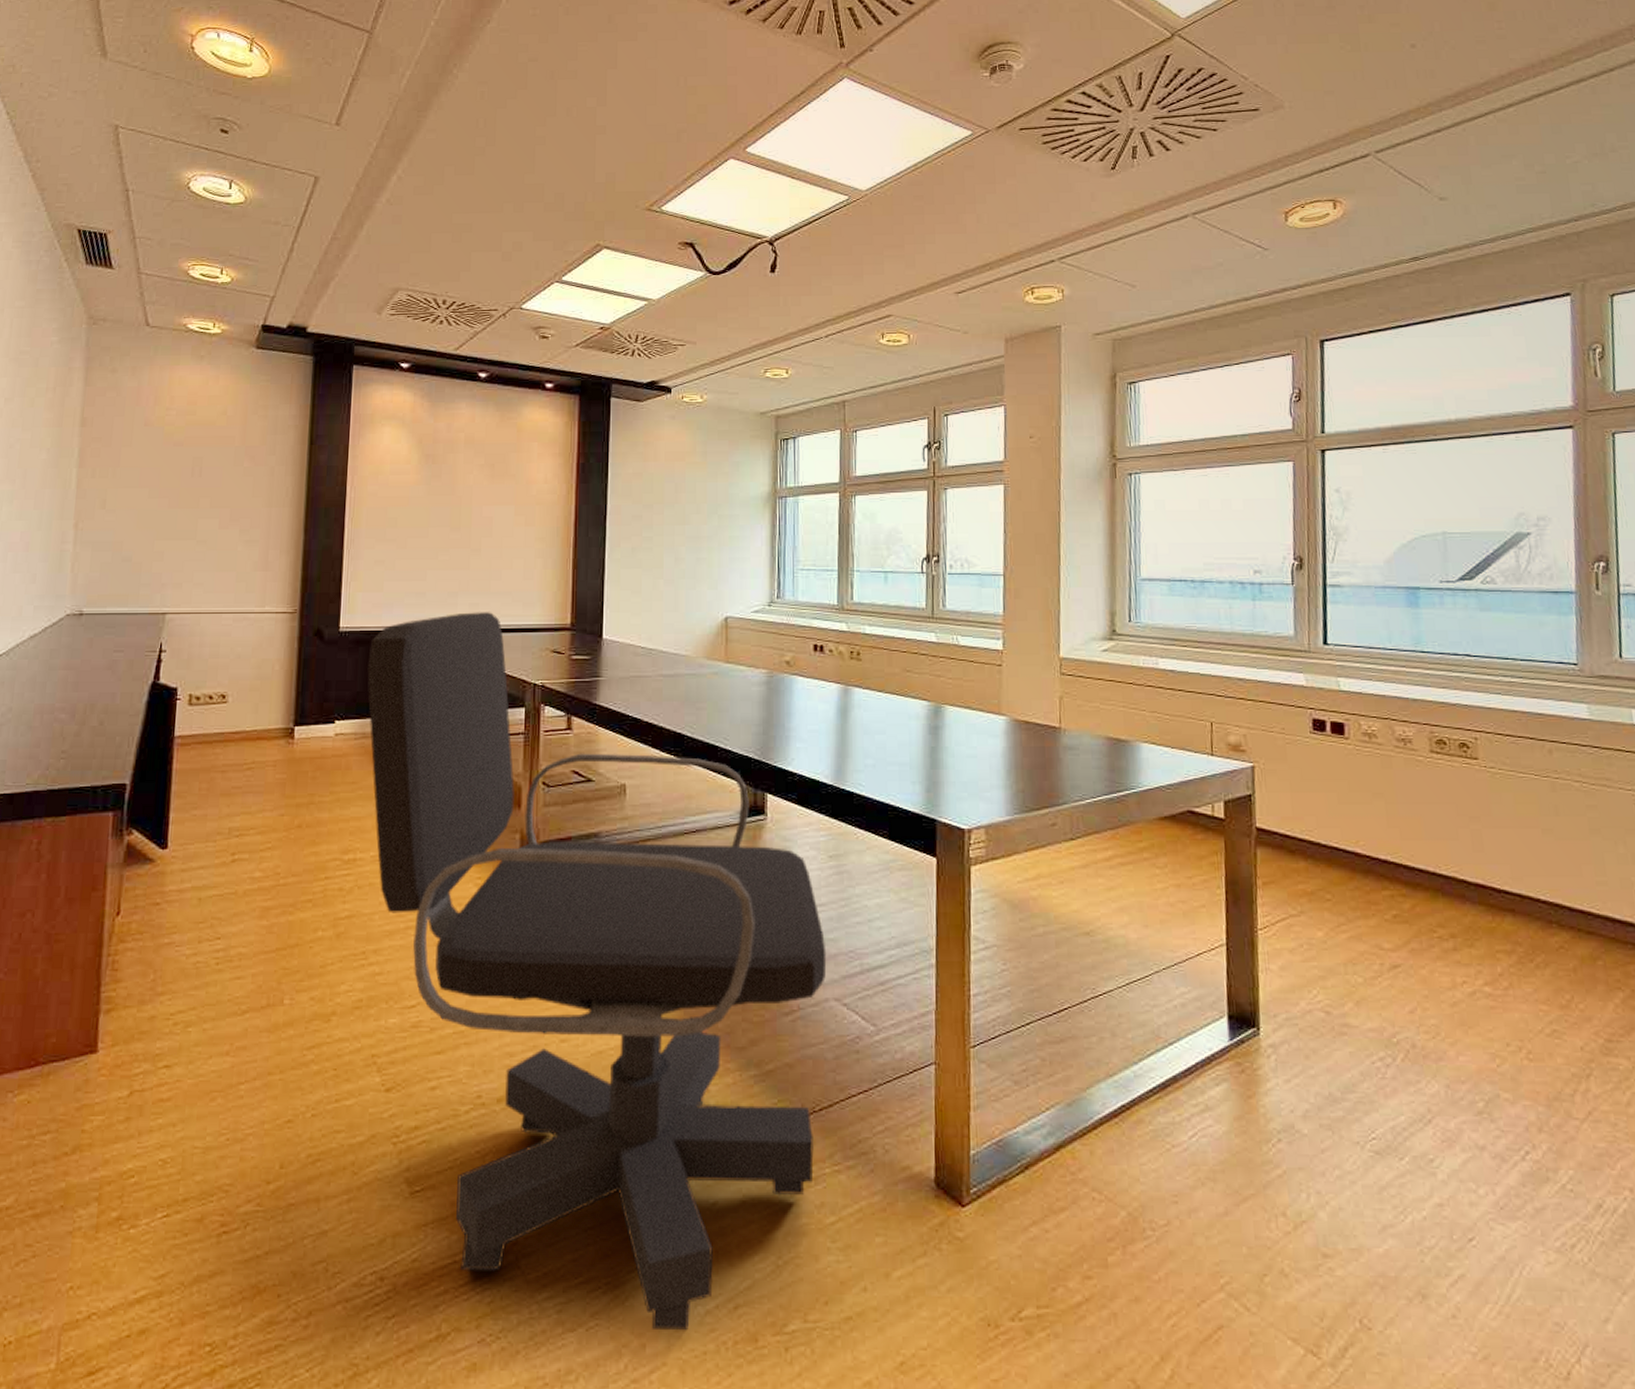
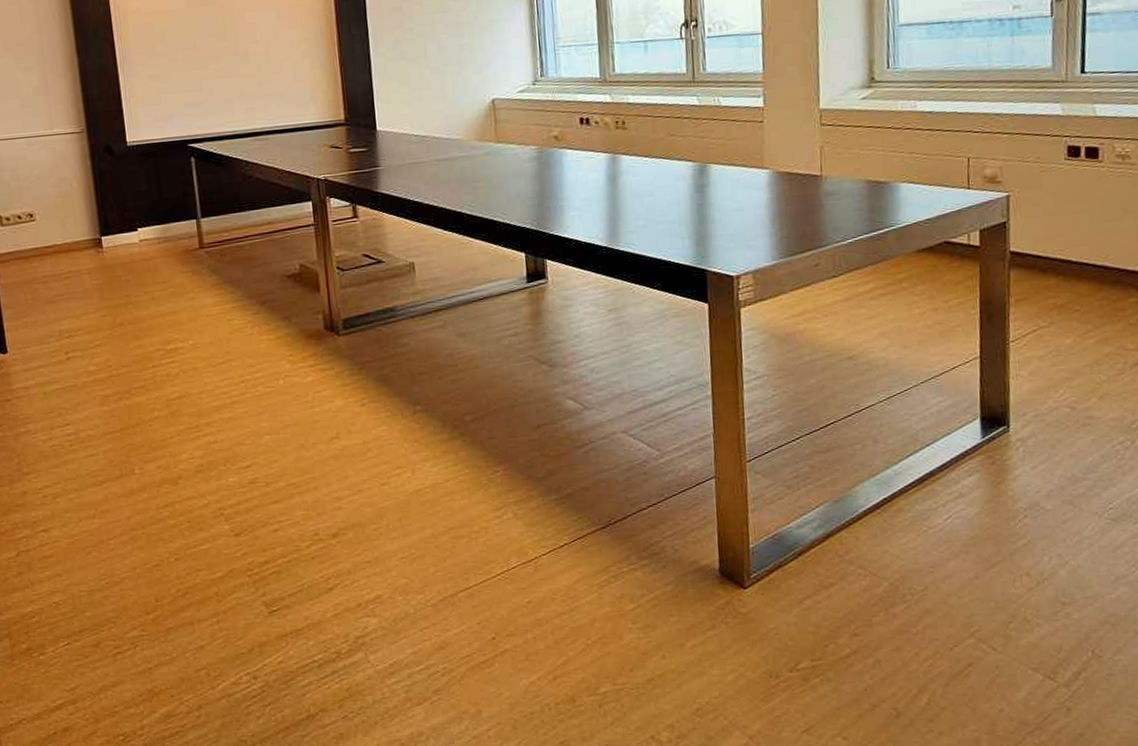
office chair: present [367,612,827,1331] -> none [158,115,613,700]

